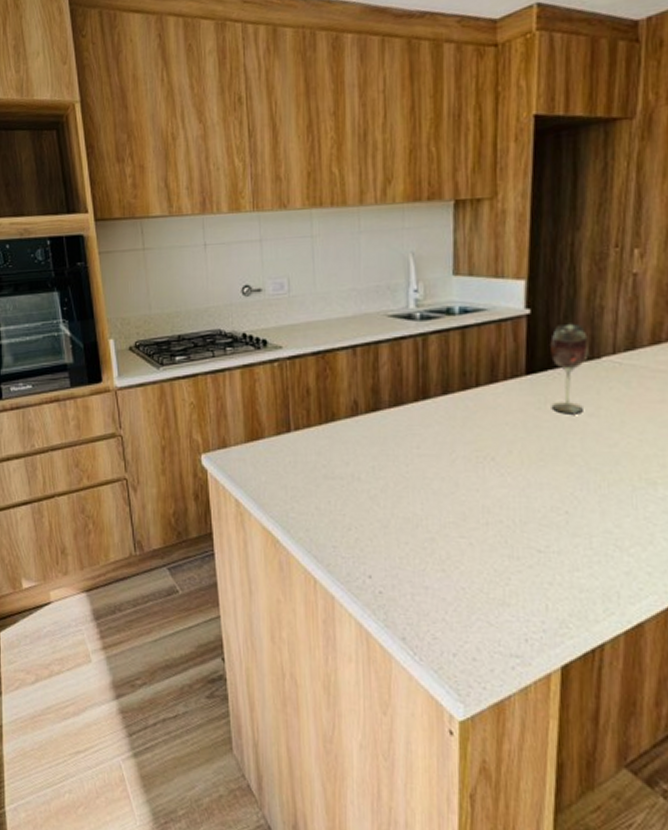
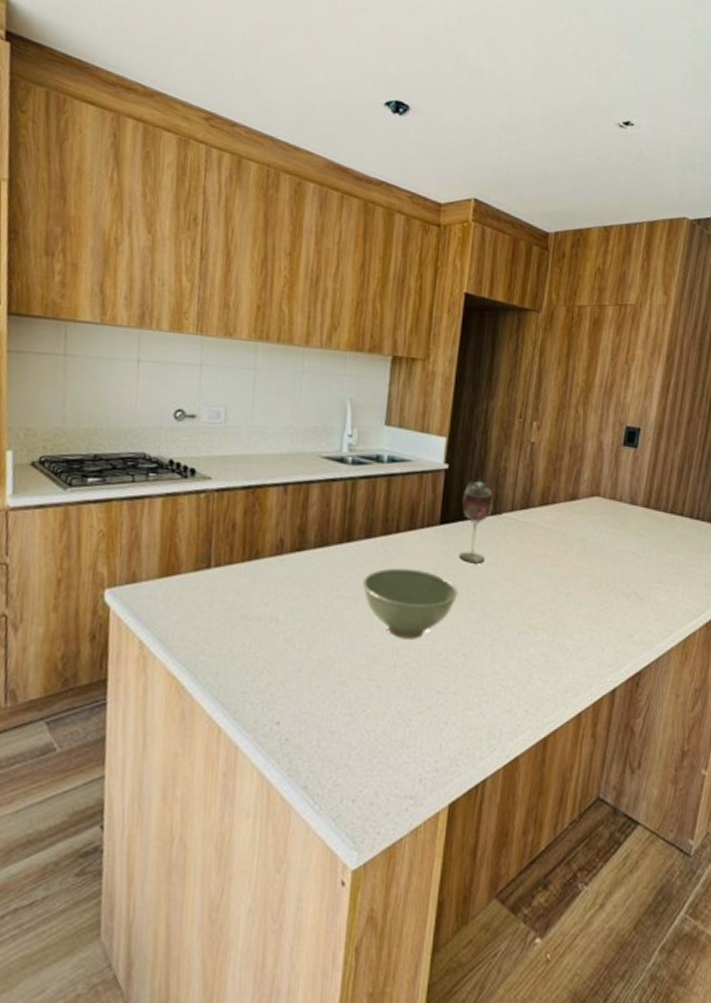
bowl: none [444,423,554,497] -> present [363,568,459,639]

